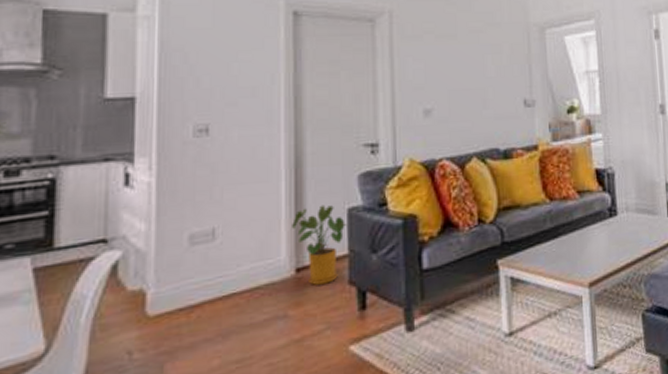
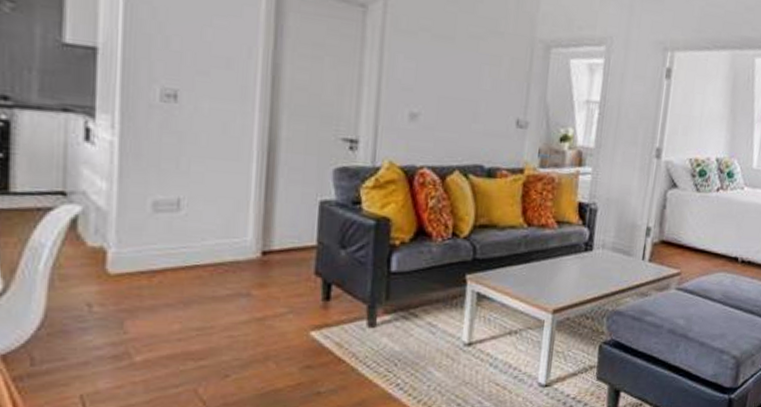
house plant: present [292,204,347,285] -> none [261,193,318,271]

